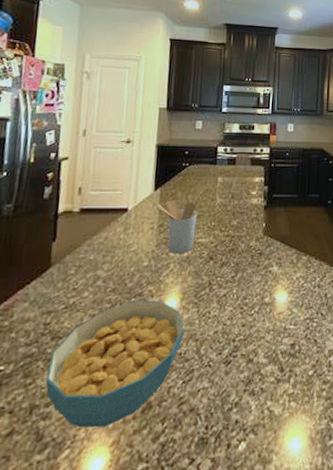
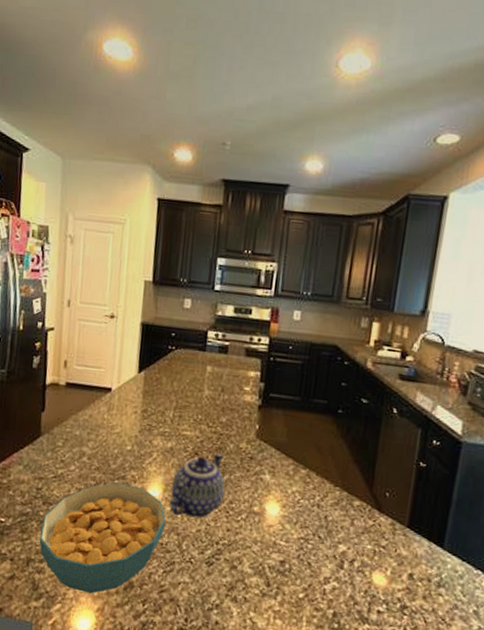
utensil holder: present [156,200,197,254] -> none [140,385,183,444]
teapot: none [187,253,239,321] -> present [170,452,225,519]

